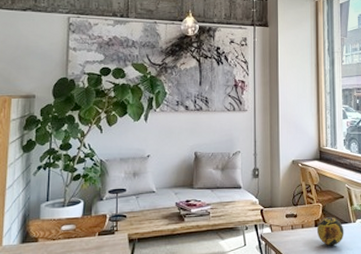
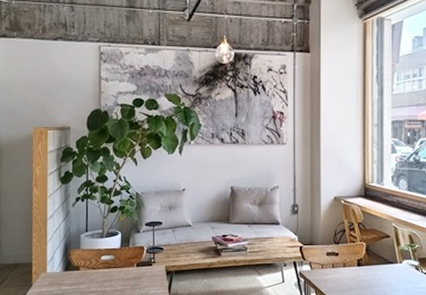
decorative orb: present [316,217,344,246] -> none [359,257,389,286]

